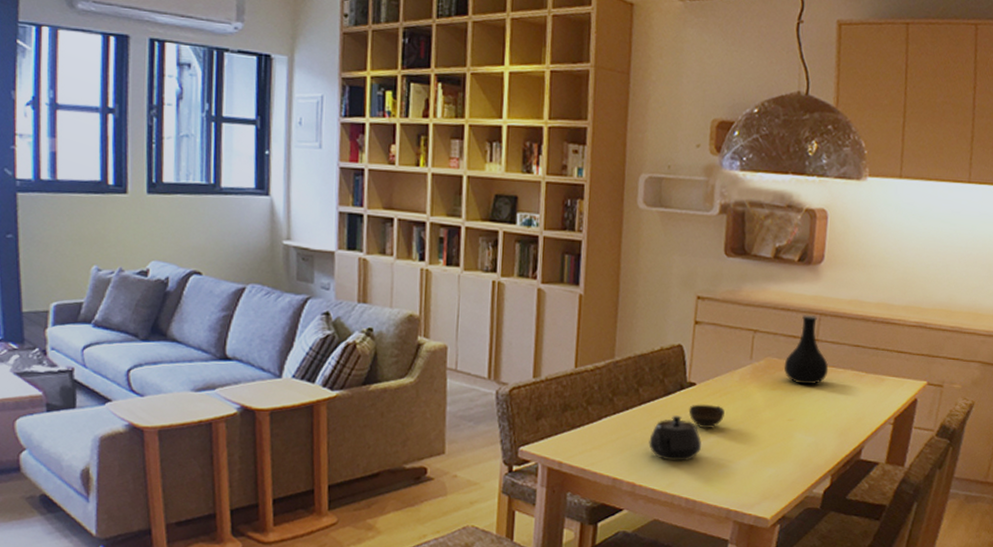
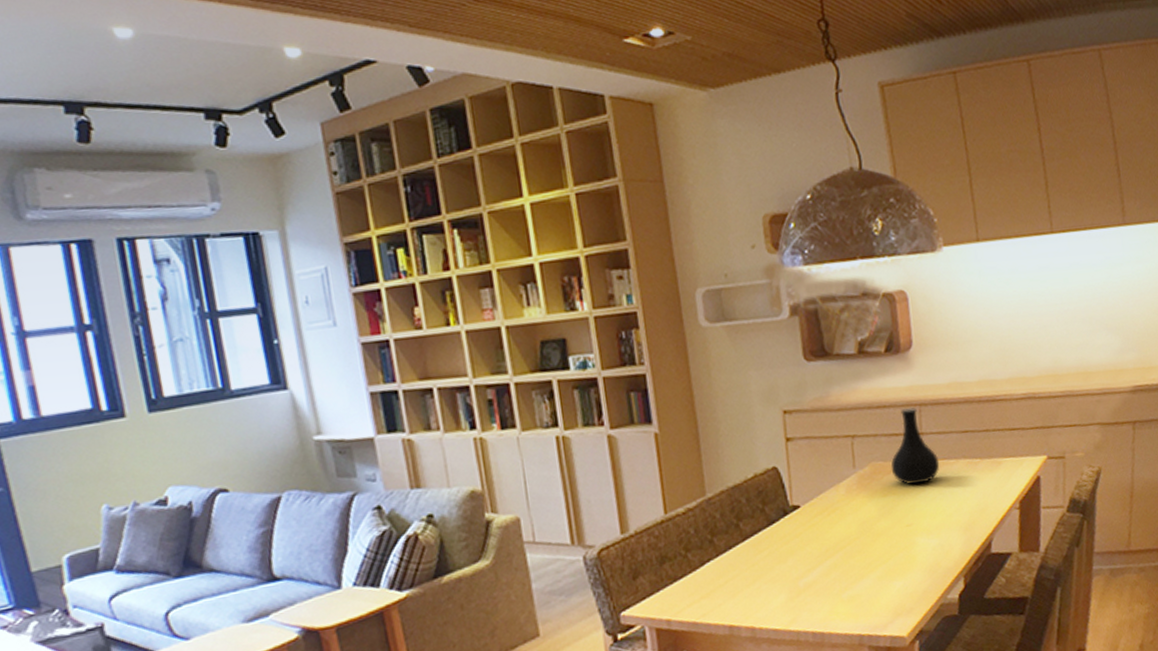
teapot: present [648,415,702,462] -> none [760,544,819,596]
cup: present [688,404,725,428] -> none [797,524,837,553]

